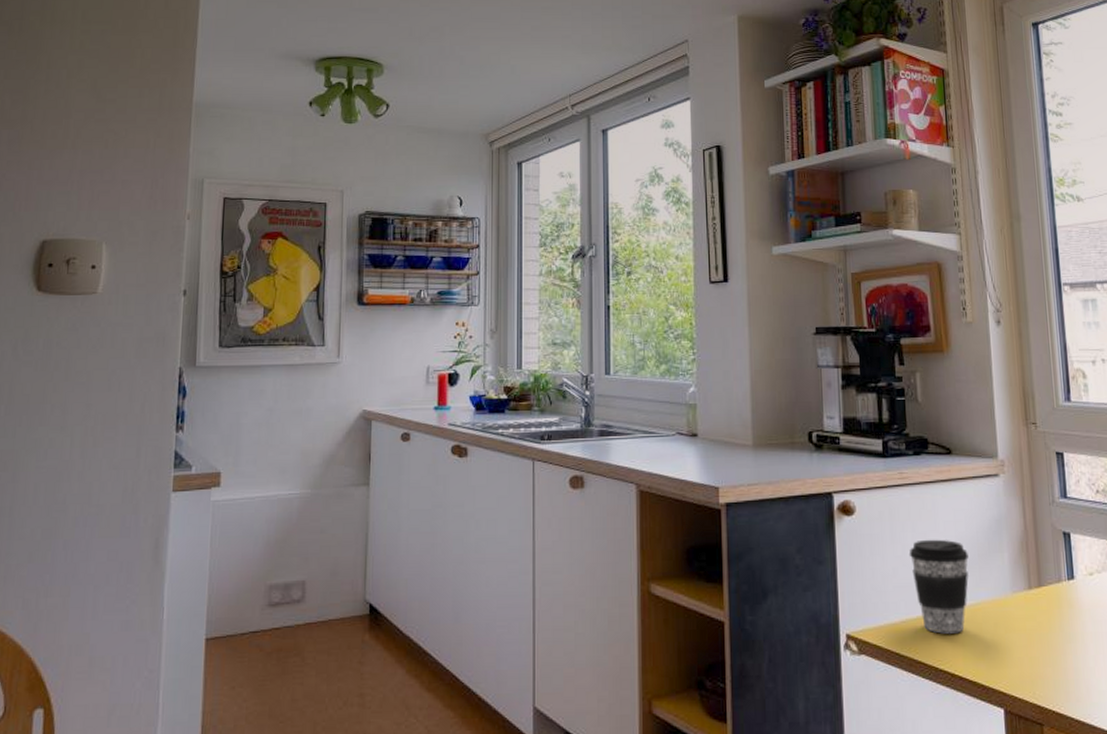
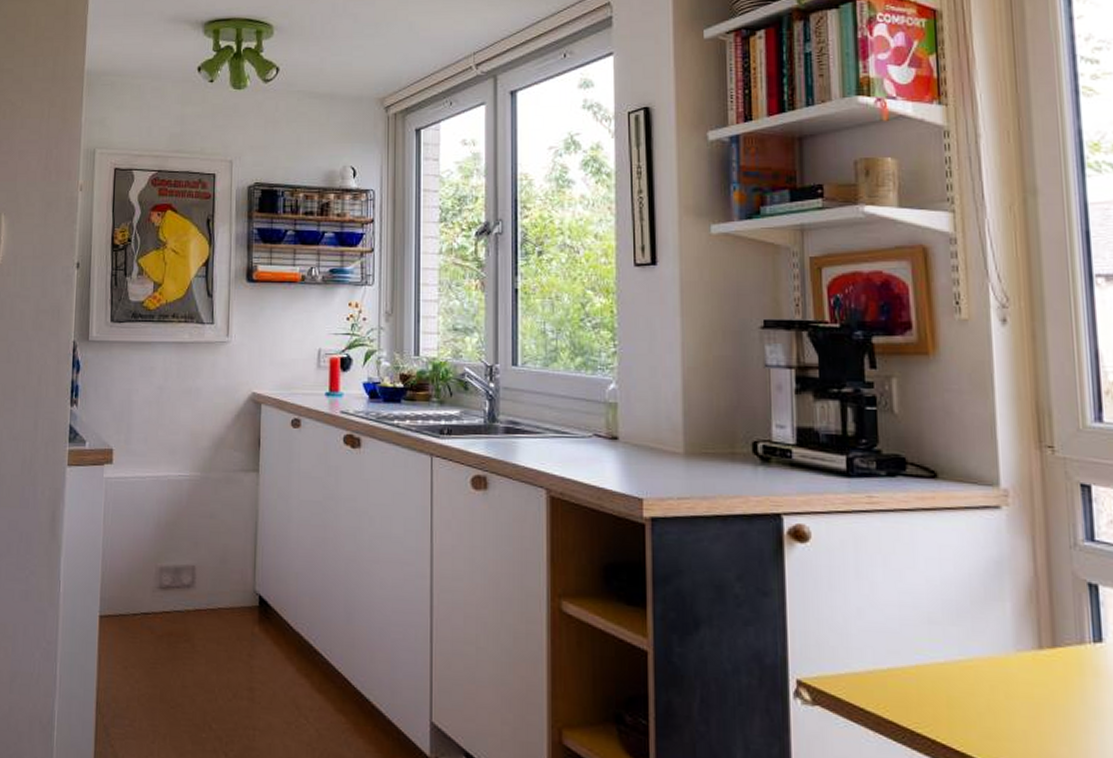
coffee cup: present [909,539,969,634] -> none [878,577,957,693]

